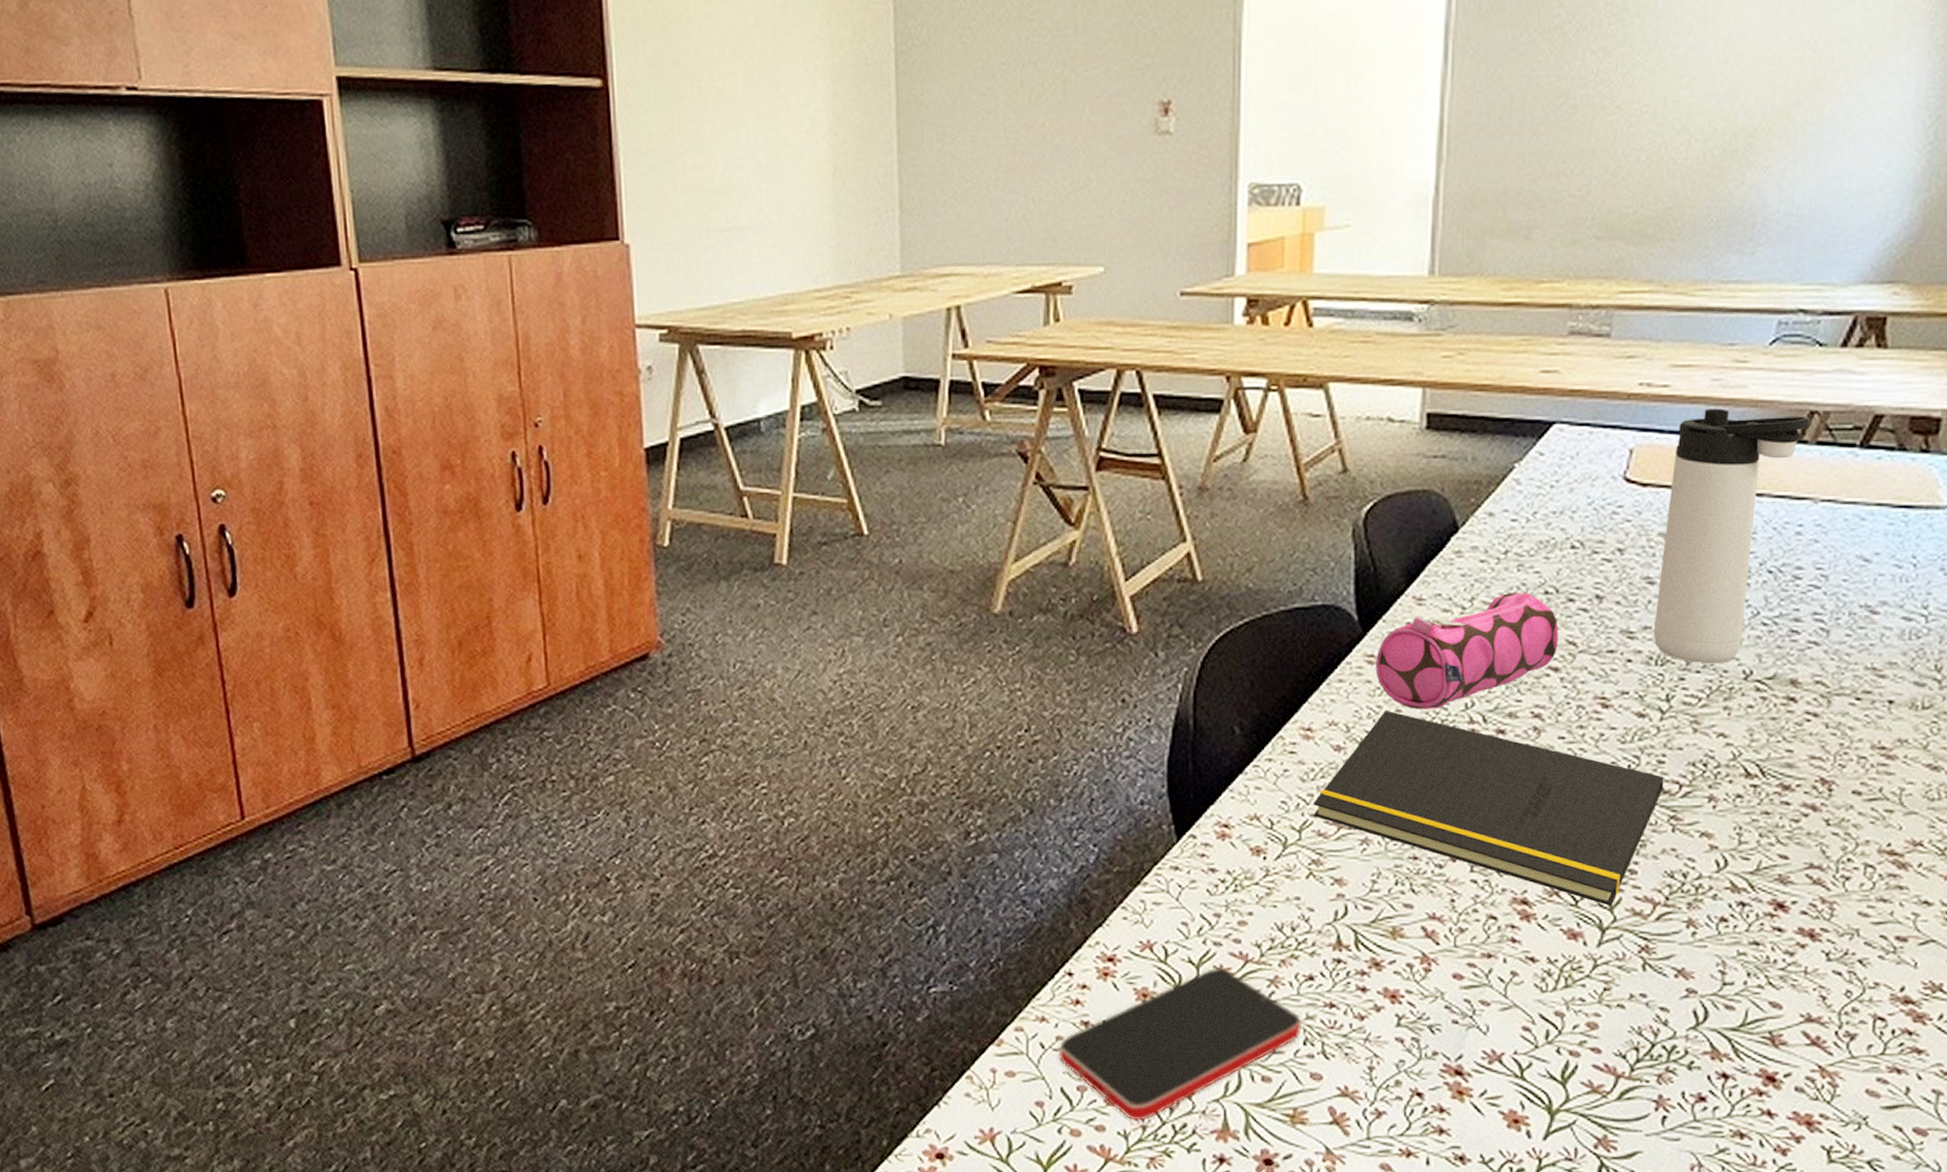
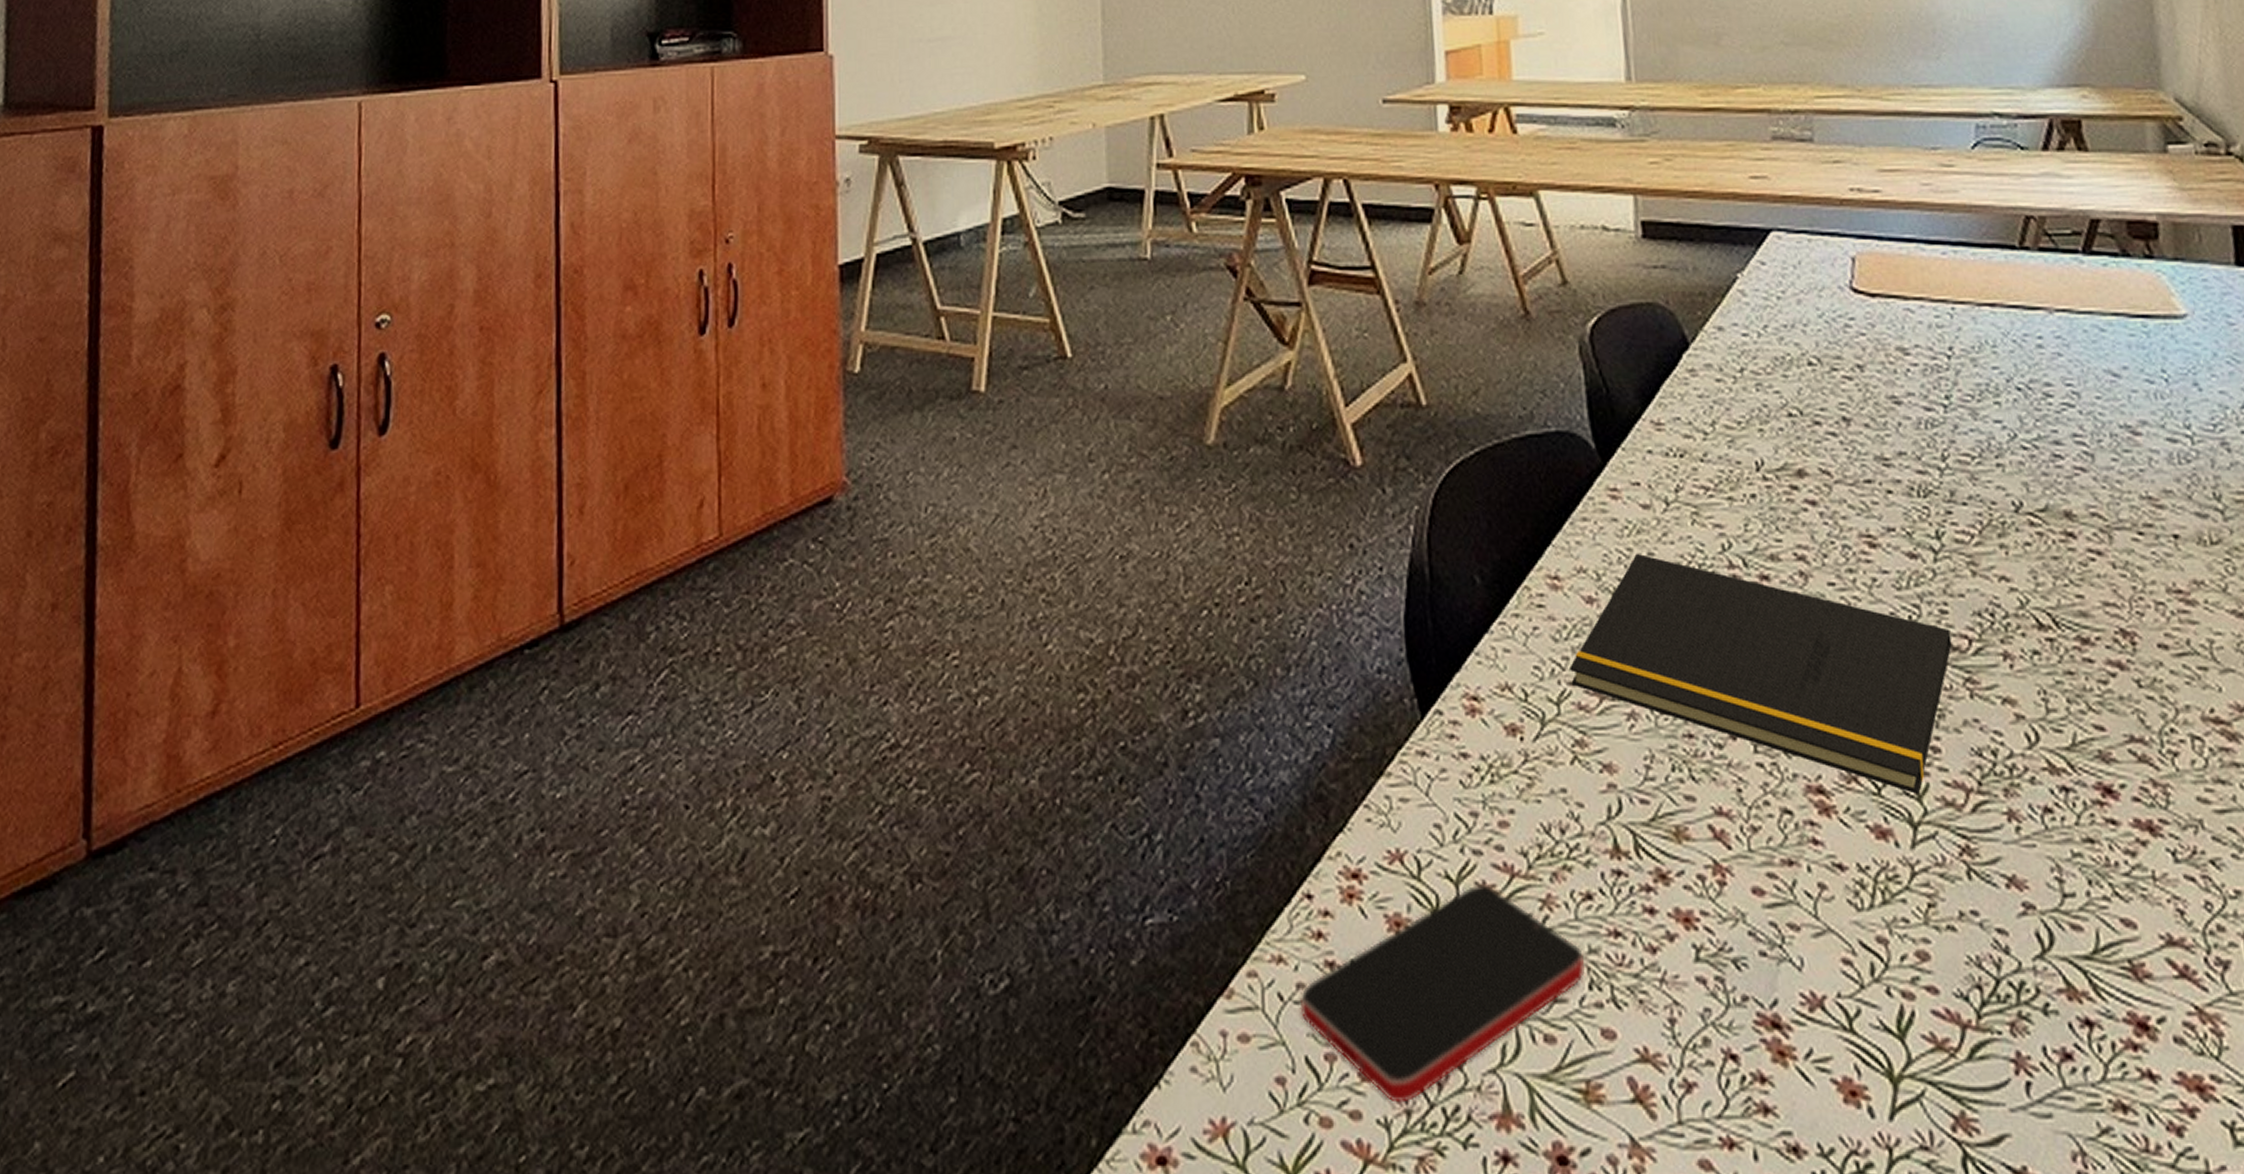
pencil case: present [1376,592,1559,709] -> none [1619,414,1812,552]
thermos bottle: present [1653,409,1812,664] -> none [1897,214,2030,495]

